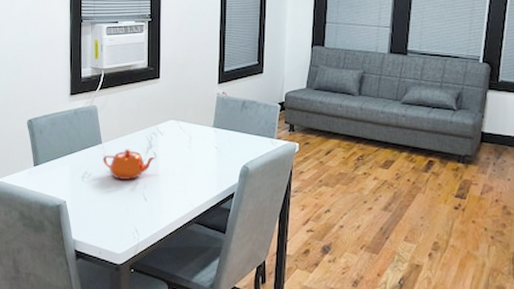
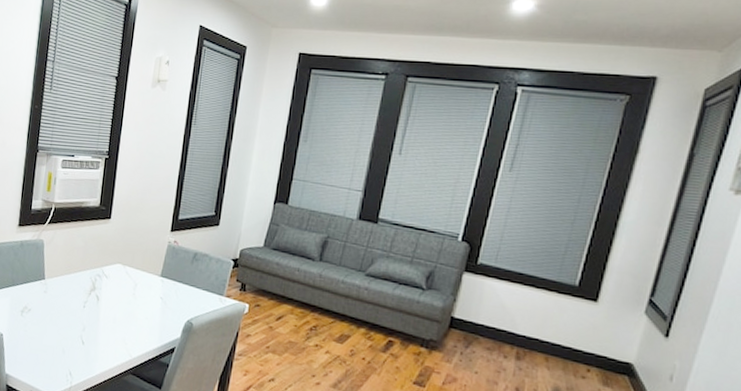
teapot: present [103,149,156,179] -> none [44,288,98,321]

